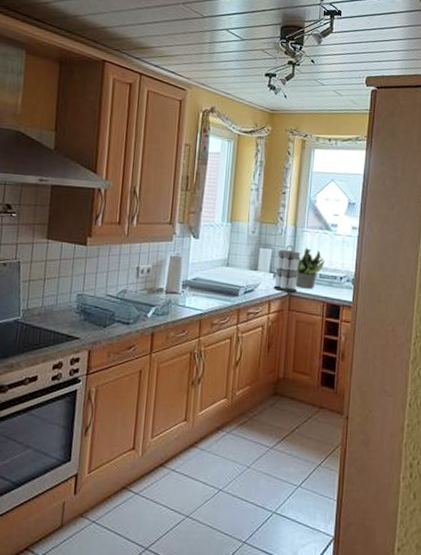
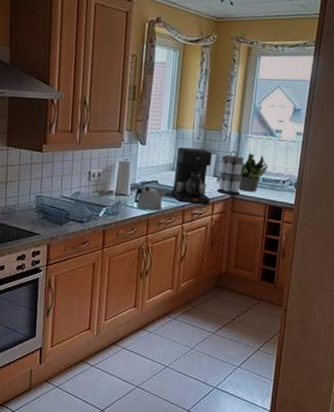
kettle: none [185,276,223,310] -> present [133,179,168,211]
coffee maker: none [226,241,268,302] -> present [172,147,212,204]

